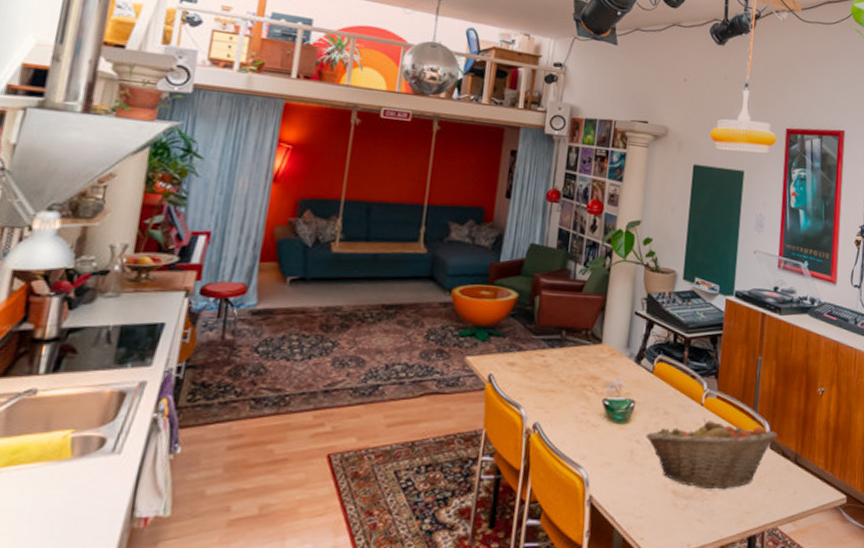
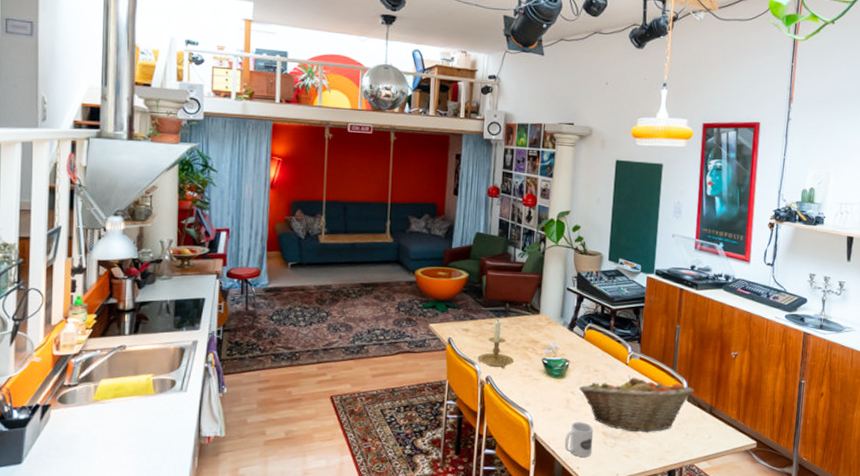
candle holder: none [524,350,568,413] -> present [477,319,514,369]
mug: none [626,479,662,524] -> present [564,422,594,457]

